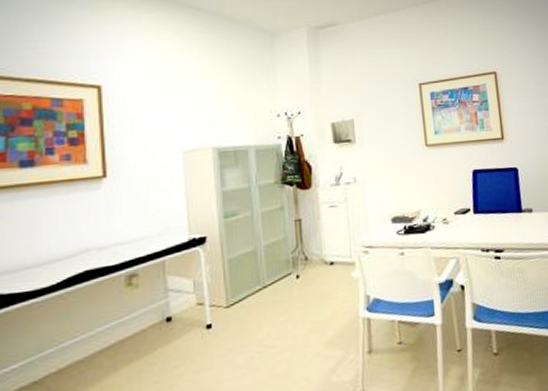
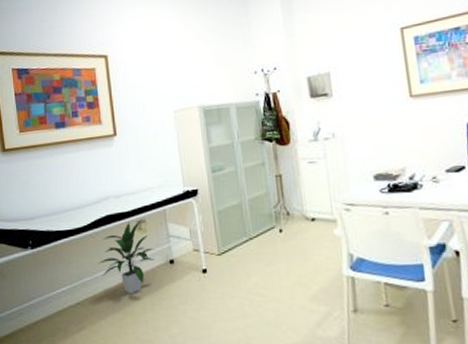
indoor plant: none [68,273,147,363] -> present [98,219,155,295]

